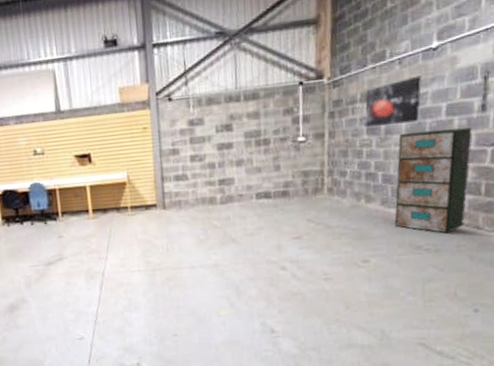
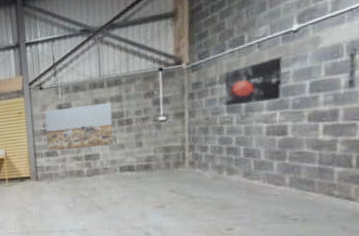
wall art: none [173,119,250,174] -> present [44,103,113,151]
filing cabinet: present [394,127,472,234] -> none [258,103,340,204]

